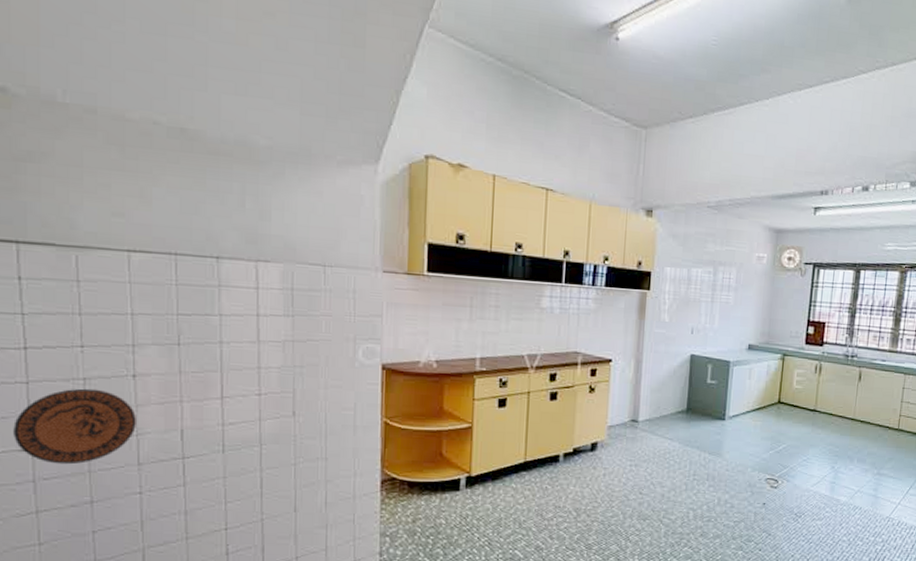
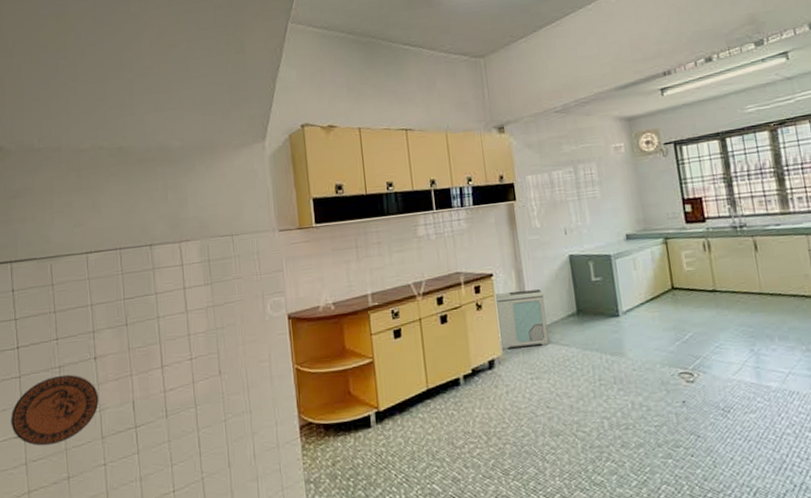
air purifier: none [605,379,658,436] -> present [493,289,549,350]

